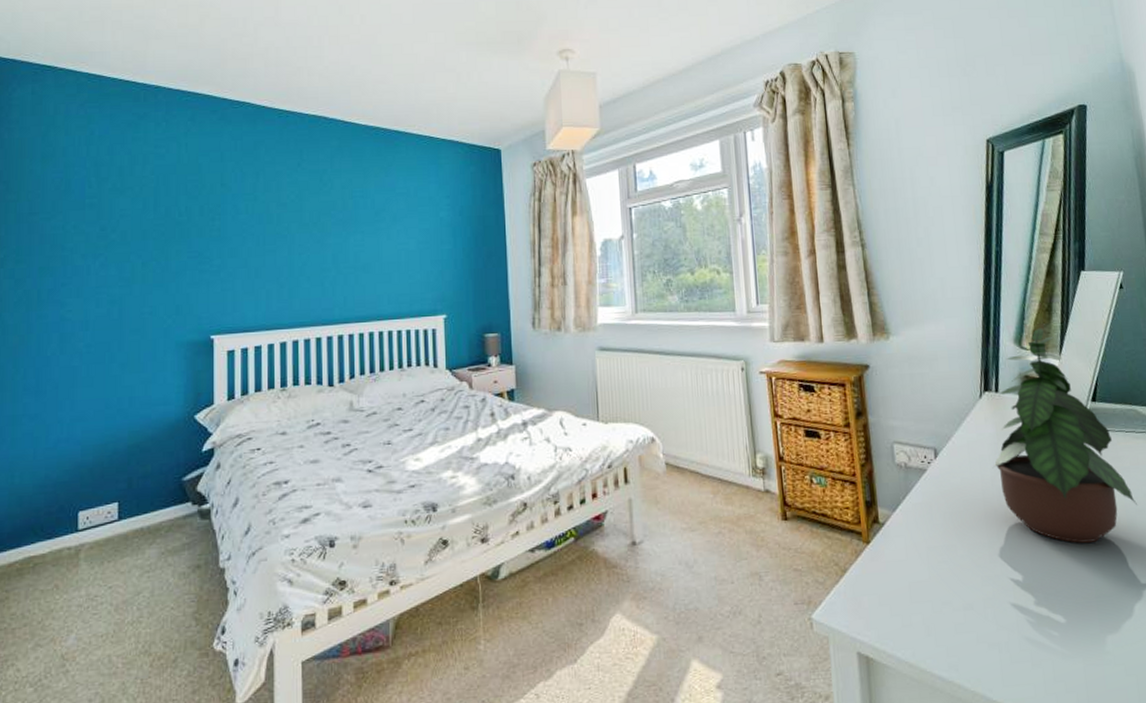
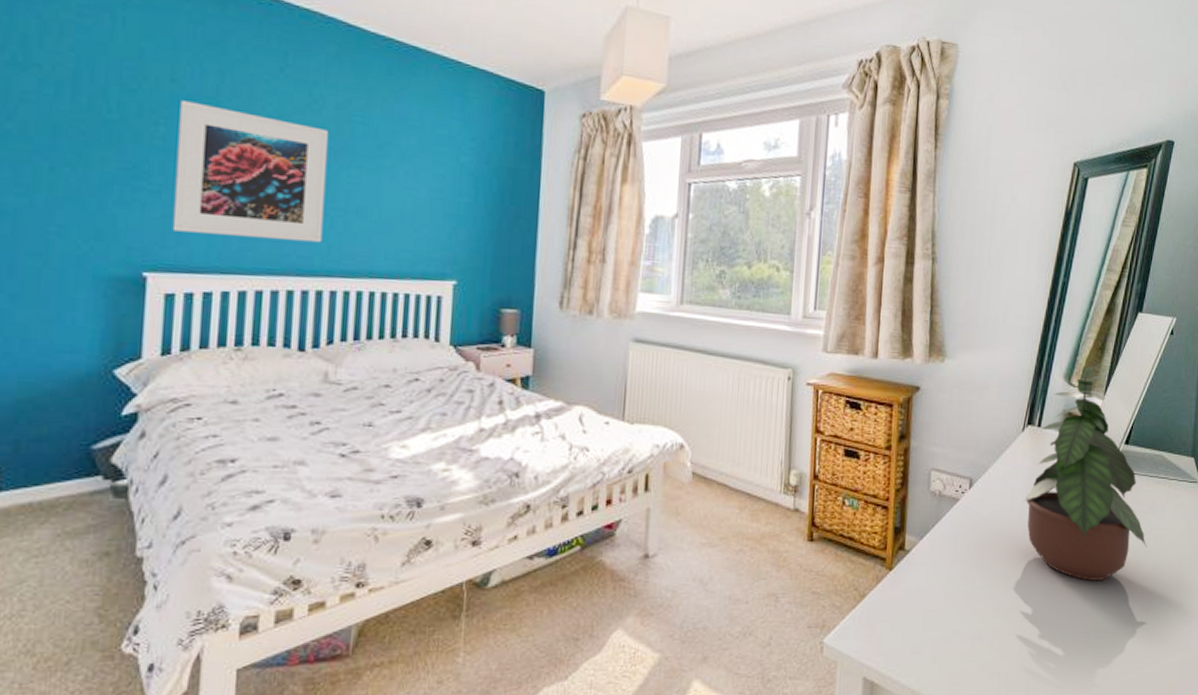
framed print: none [229,199,339,301] -> present [172,100,329,243]

